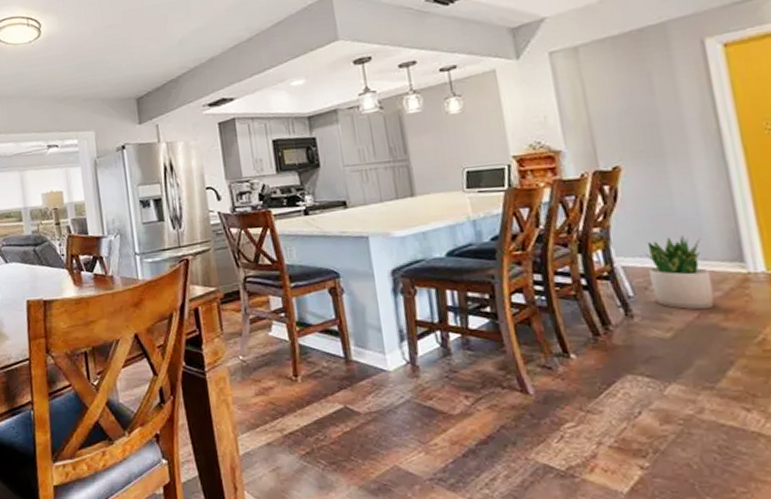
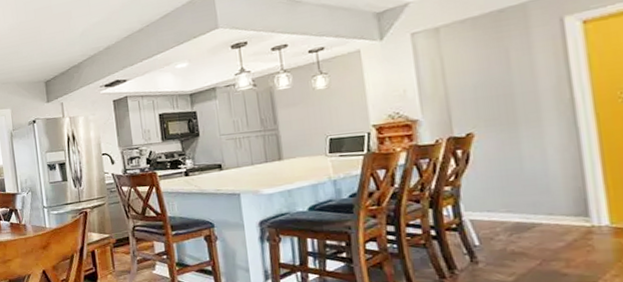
planter: present [645,235,715,310] -> none [492,193,557,258]

